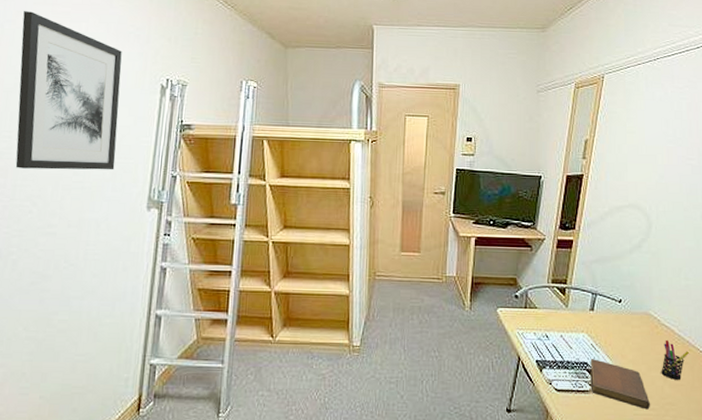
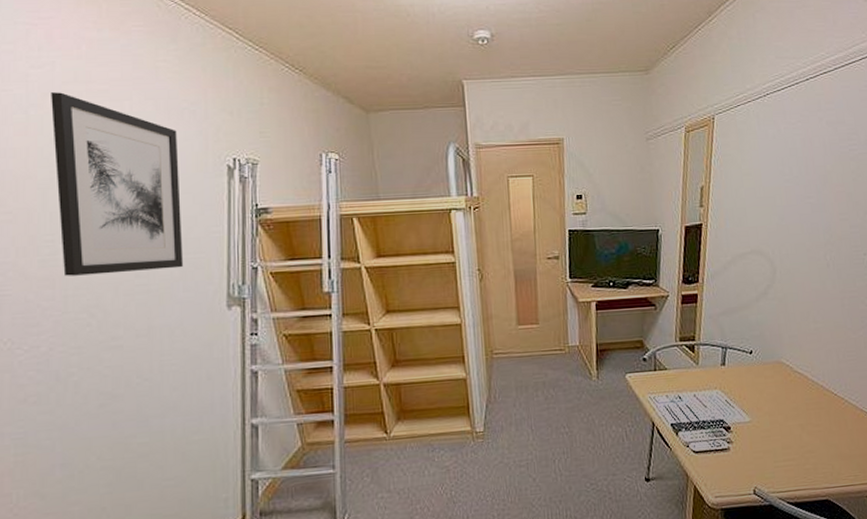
notebook: present [590,359,650,410] -> none [726,415,790,461]
pen holder: present [661,339,689,380] -> none [798,386,824,427]

